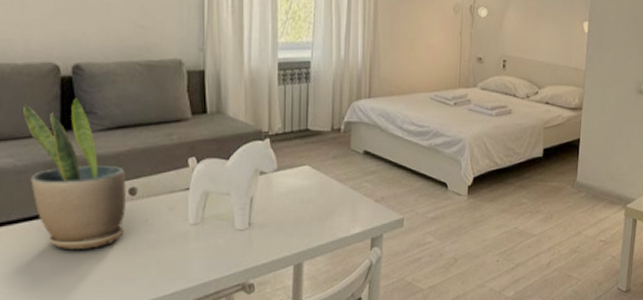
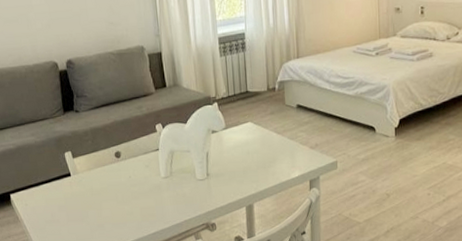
potted plant: present [23,98,126,249] -> none [36,86,115,202]

